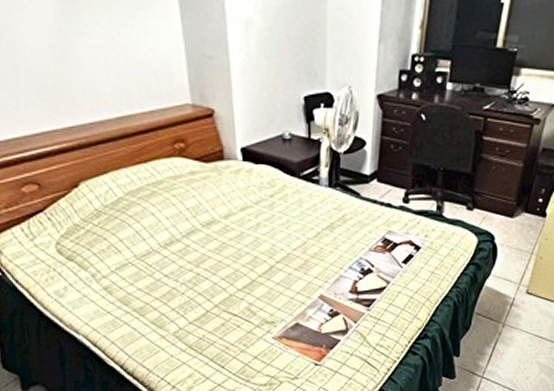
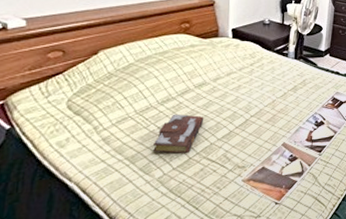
book: none [162,259,219,306] -> present [153,114,204,153]

